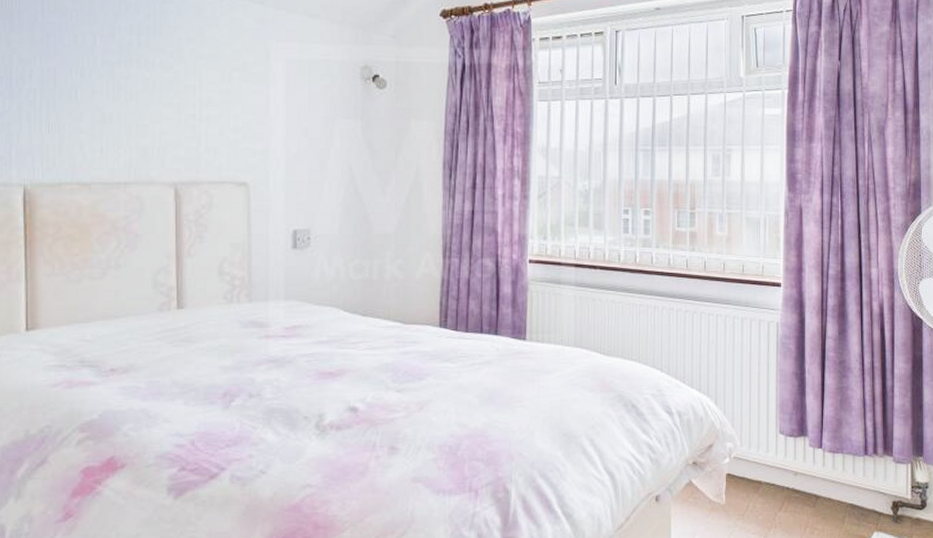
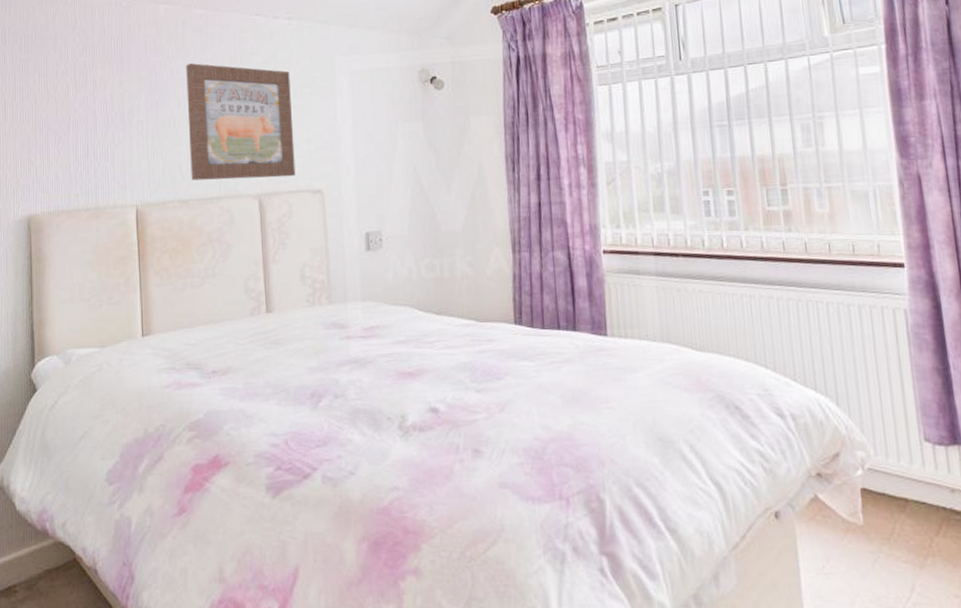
wall art: none [93,29,219,166] -> present [186,62,296,181]

